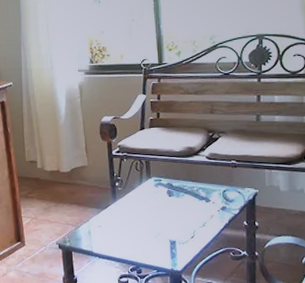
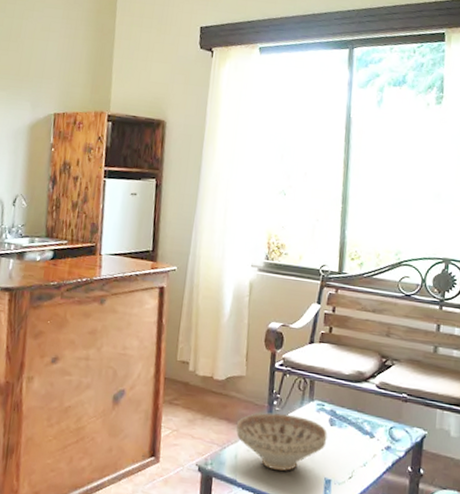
decorative bowl: none [85,193,167,239] -> present [236,412,327,471]

